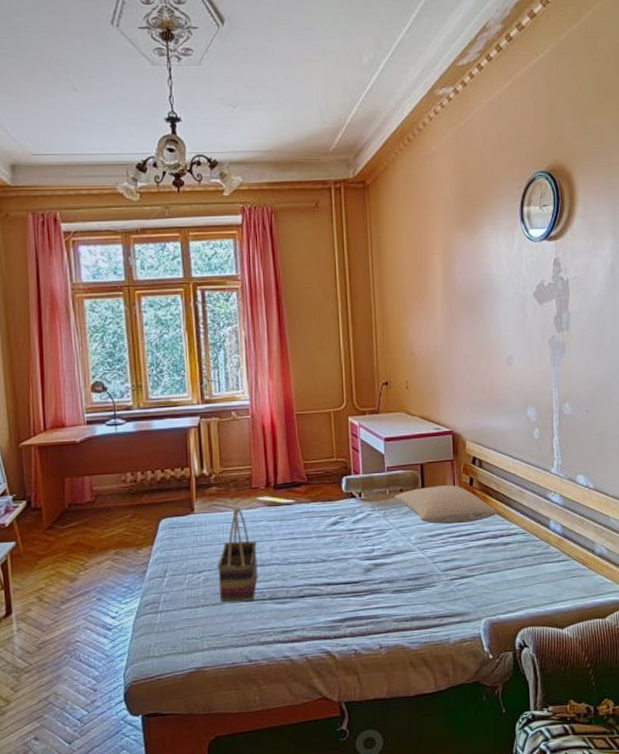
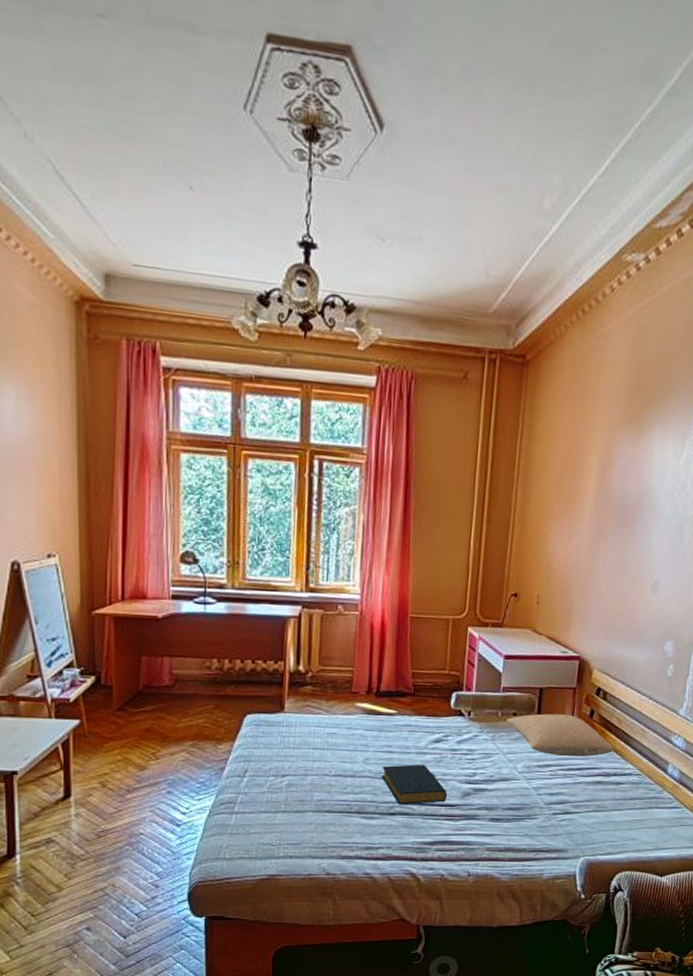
woven basket: present [218,506,258,603] -> none [303,710,350,812]
hardback book: none [287,547,350,587] -> present [381,764,447,805]

